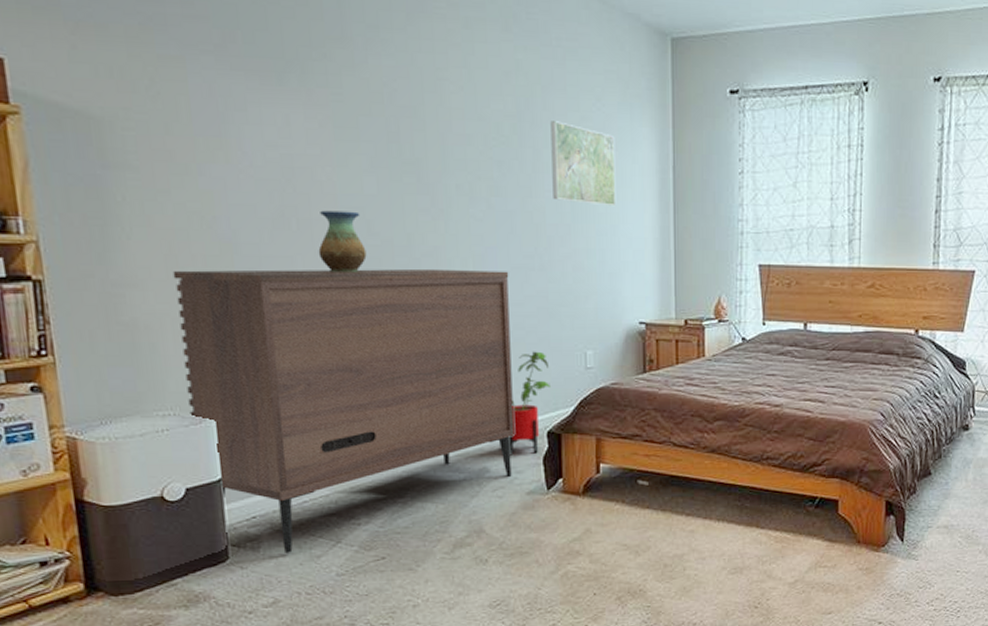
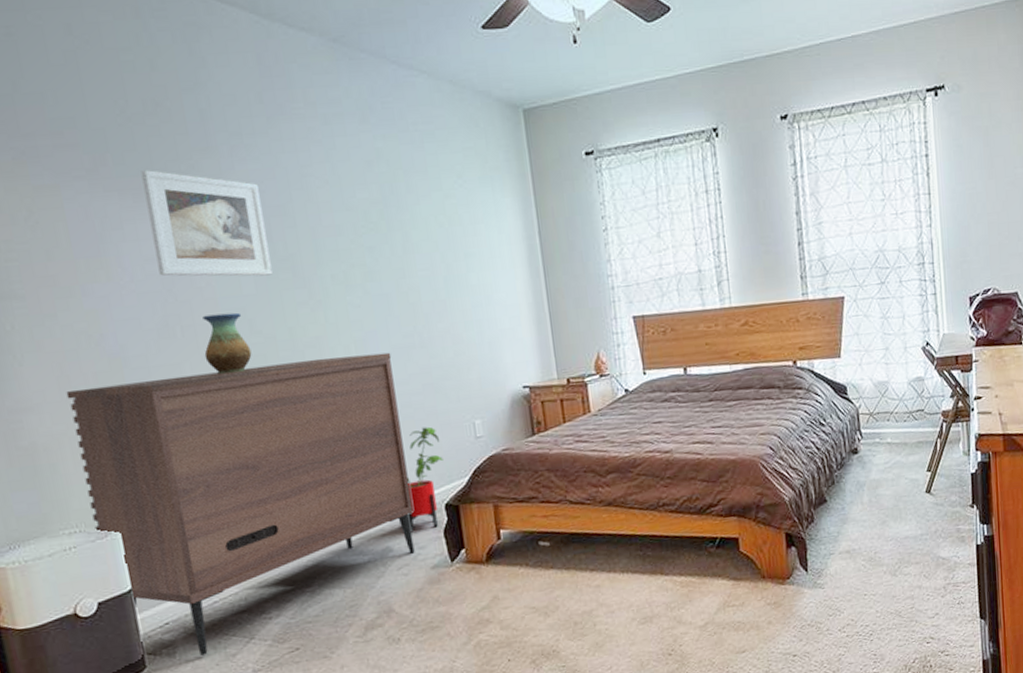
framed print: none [271,53,396,177] -> present [141,170,272,276]
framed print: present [550,121,616,207] -> none [415,202,488,278]

